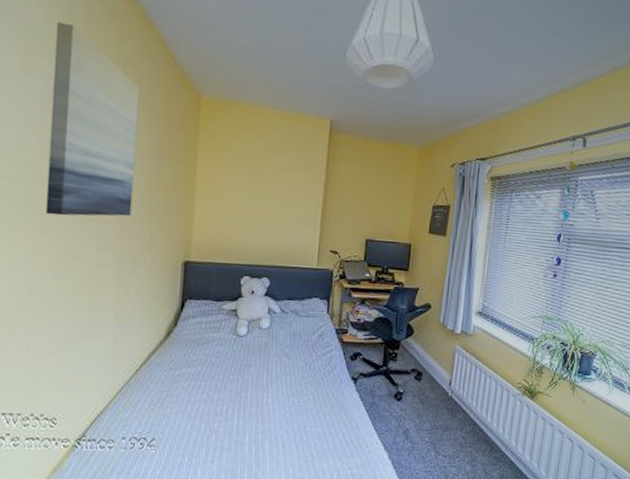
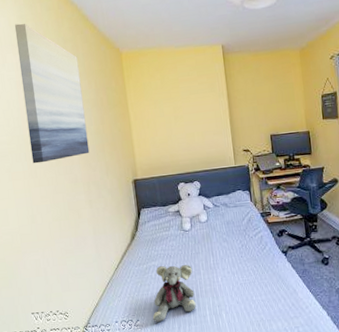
plush elephant: none [174,374,239,444] -> present [152,264,196,322]

